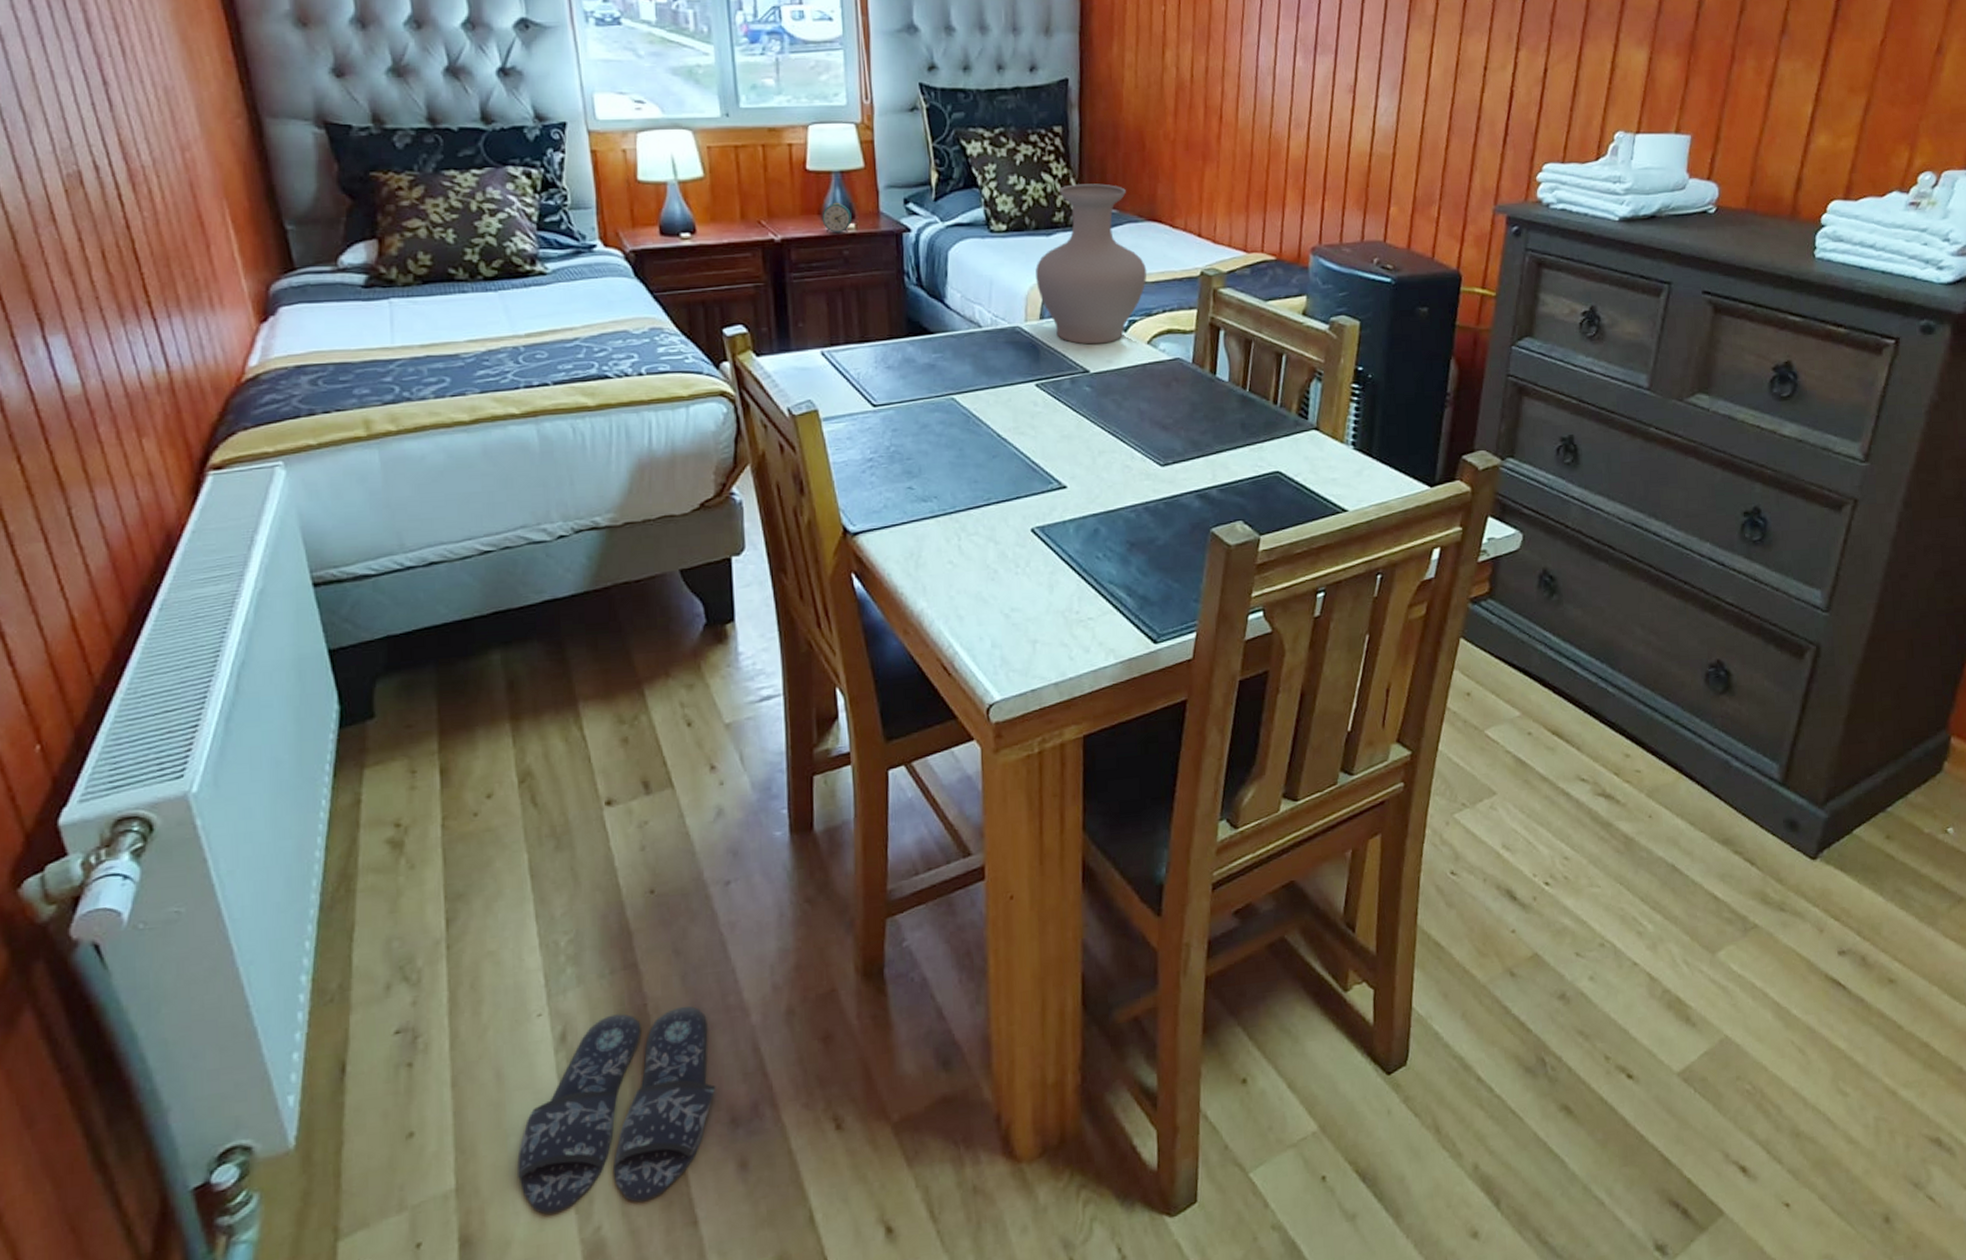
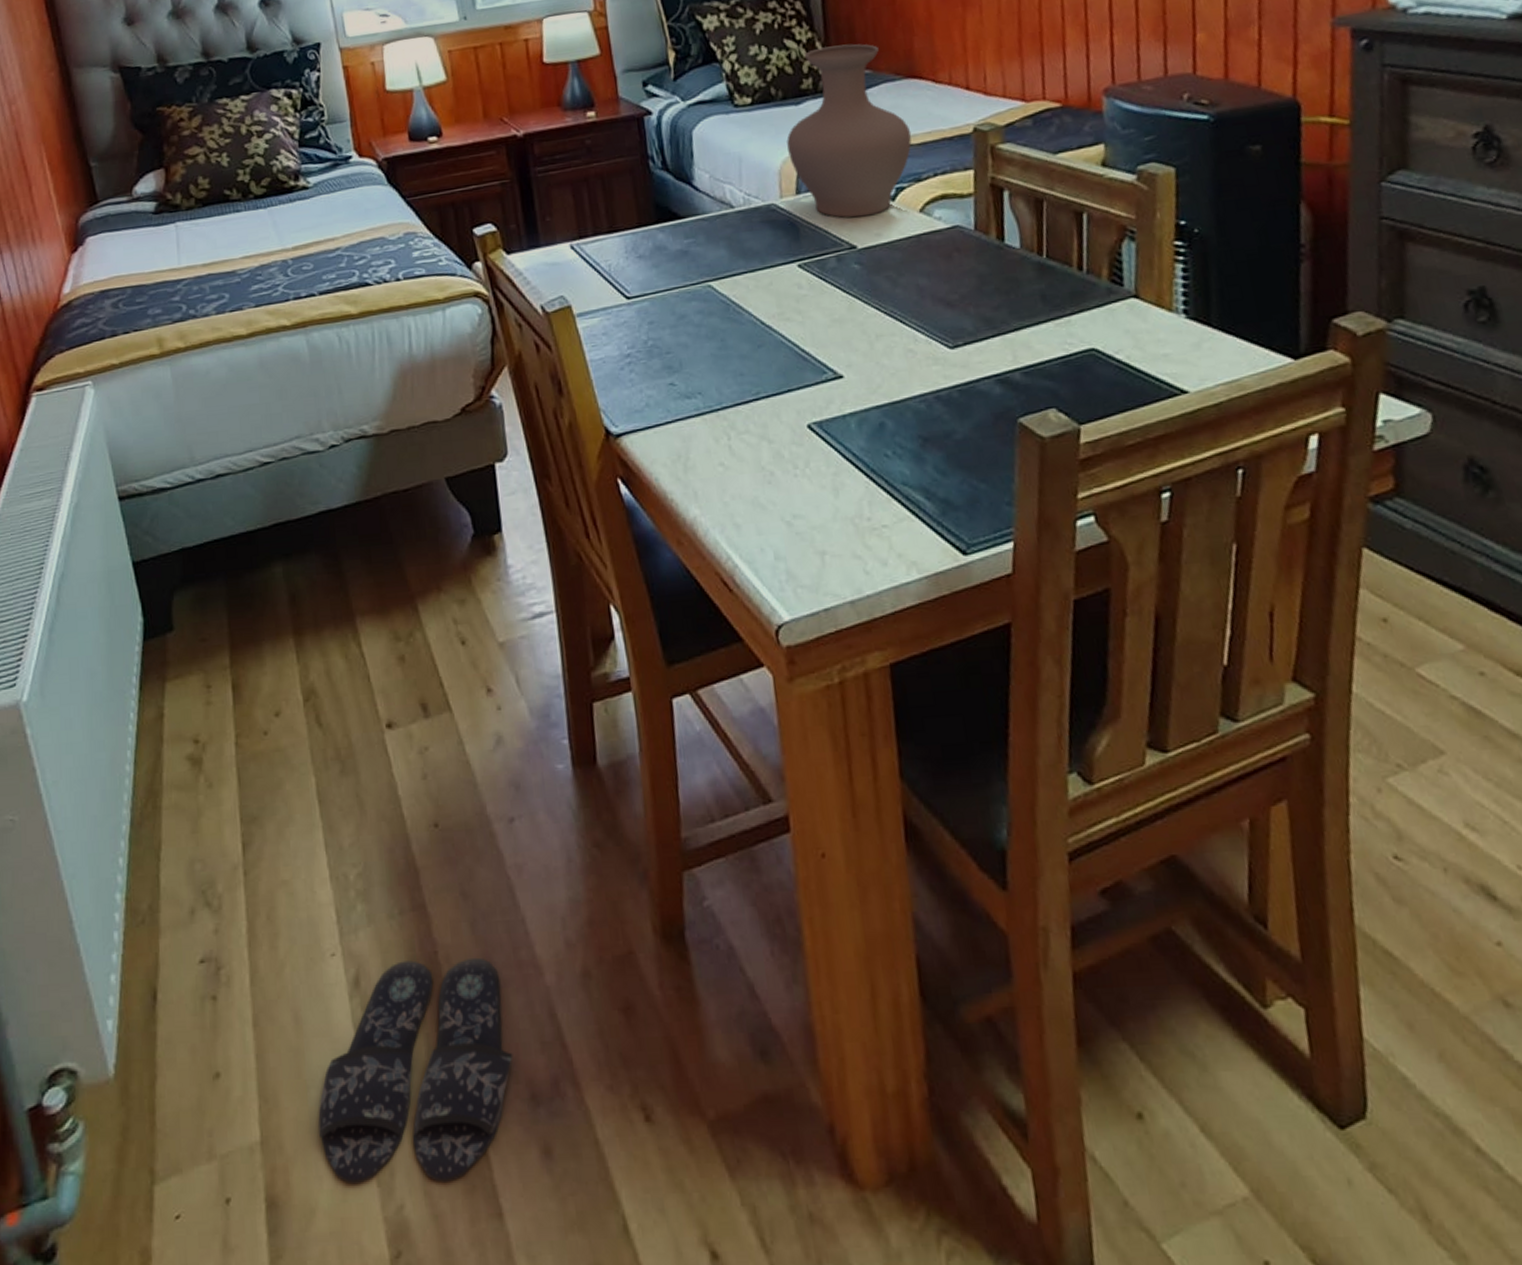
alarm clock: present [822,202,852,233] -> none [561,91,592,123]

